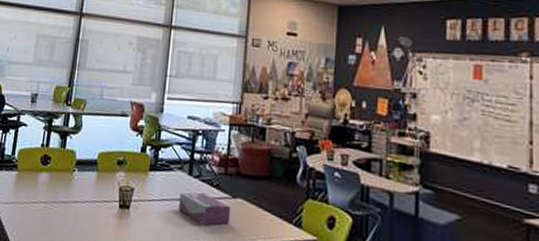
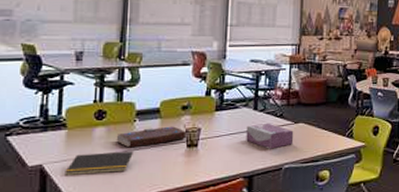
notepad: none [11,198,70,224] -> present [64,151,133,177]
book: none [56,180,120,200] -> present [116,126,187,148]

